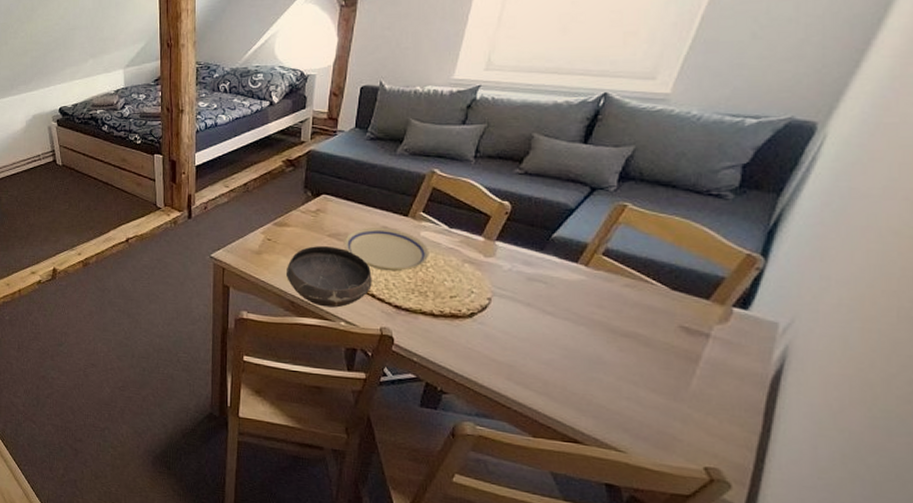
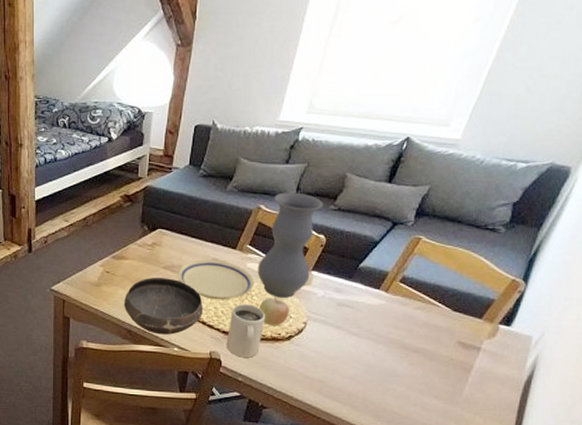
mug: none [398,276,444,336] -> present [226,304,266,358]
vase: none [432,155,507,270] -> present [257,192,323,298]
fruit: none [435,268,470,302] -> present [259,296,289,326]

